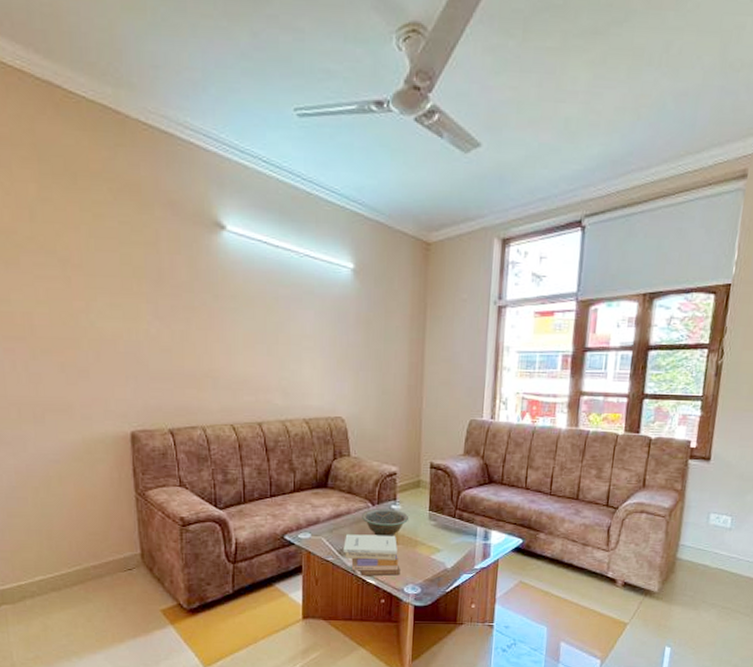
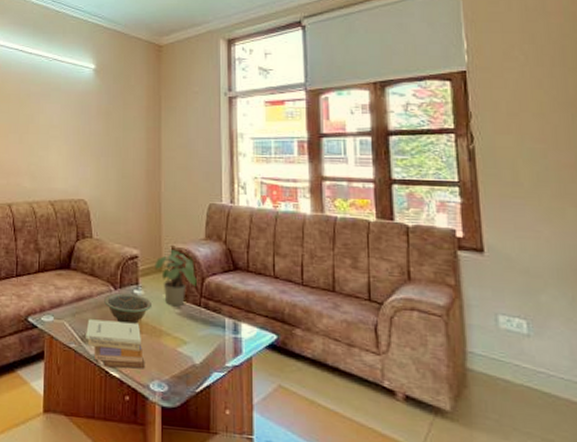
potted plant: none [413,466,453,519] -> present [154,250,197,307]

